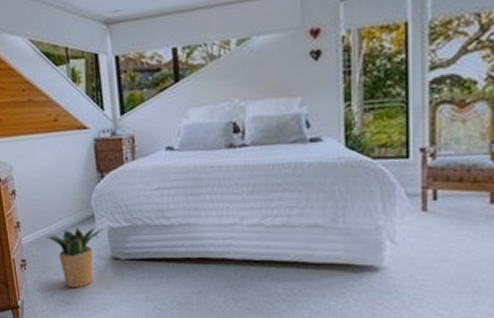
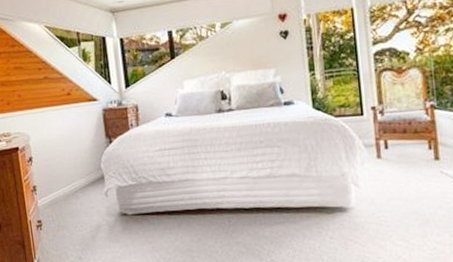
potted plant: present [46,227,103,288] -> none [61,187,112,244]

